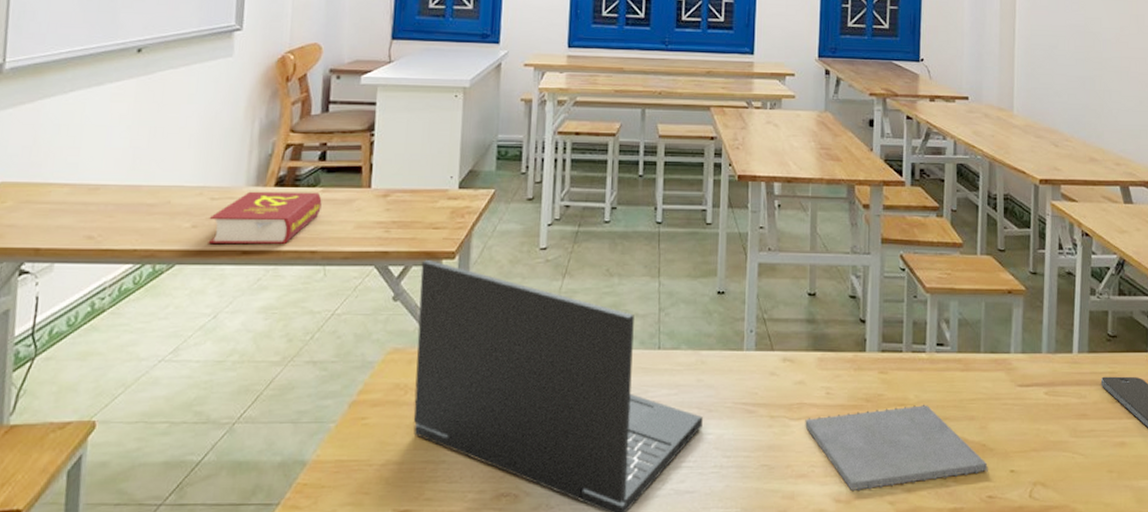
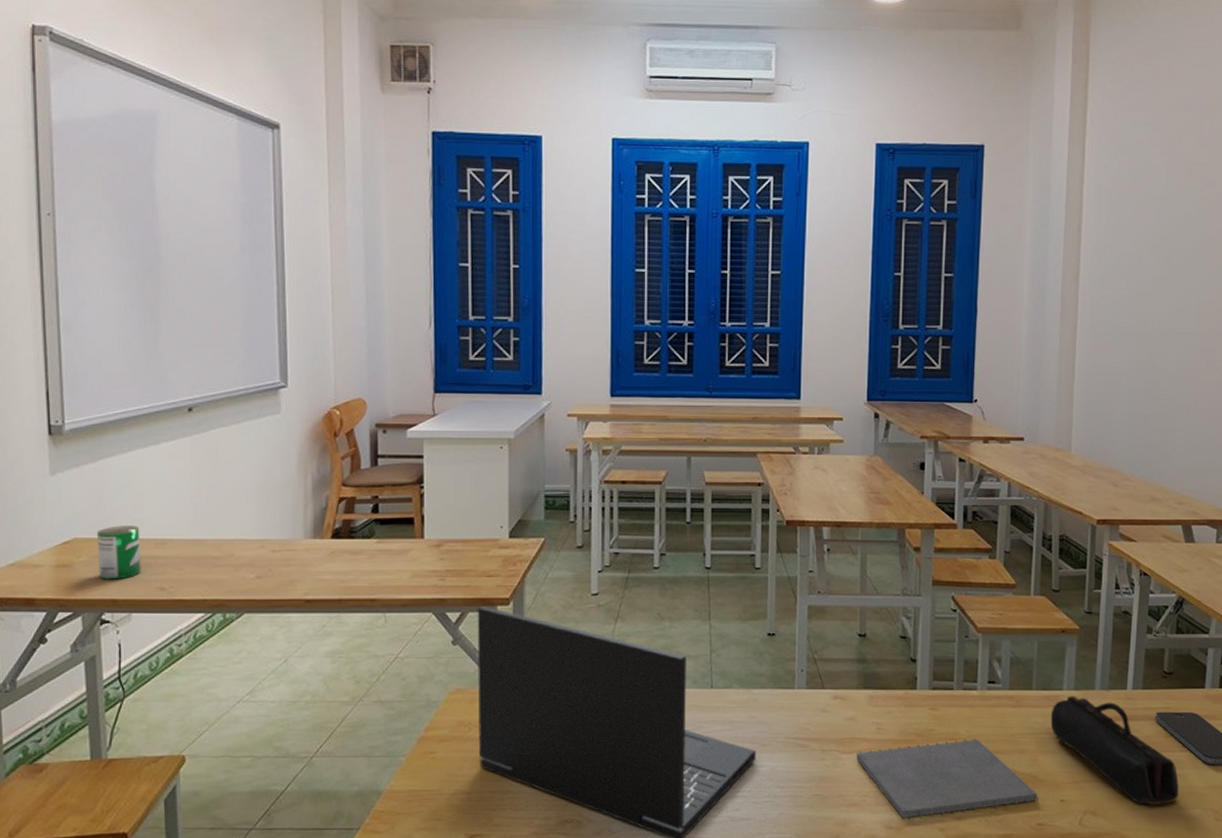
can: none [23,169,73,227] -> present [96,525,141,580]
book: present [208,191,322,244] -> none [272,543,378,593]
pencil case: none [999,359,1127,476] -> present [1050,695,1178,805]

